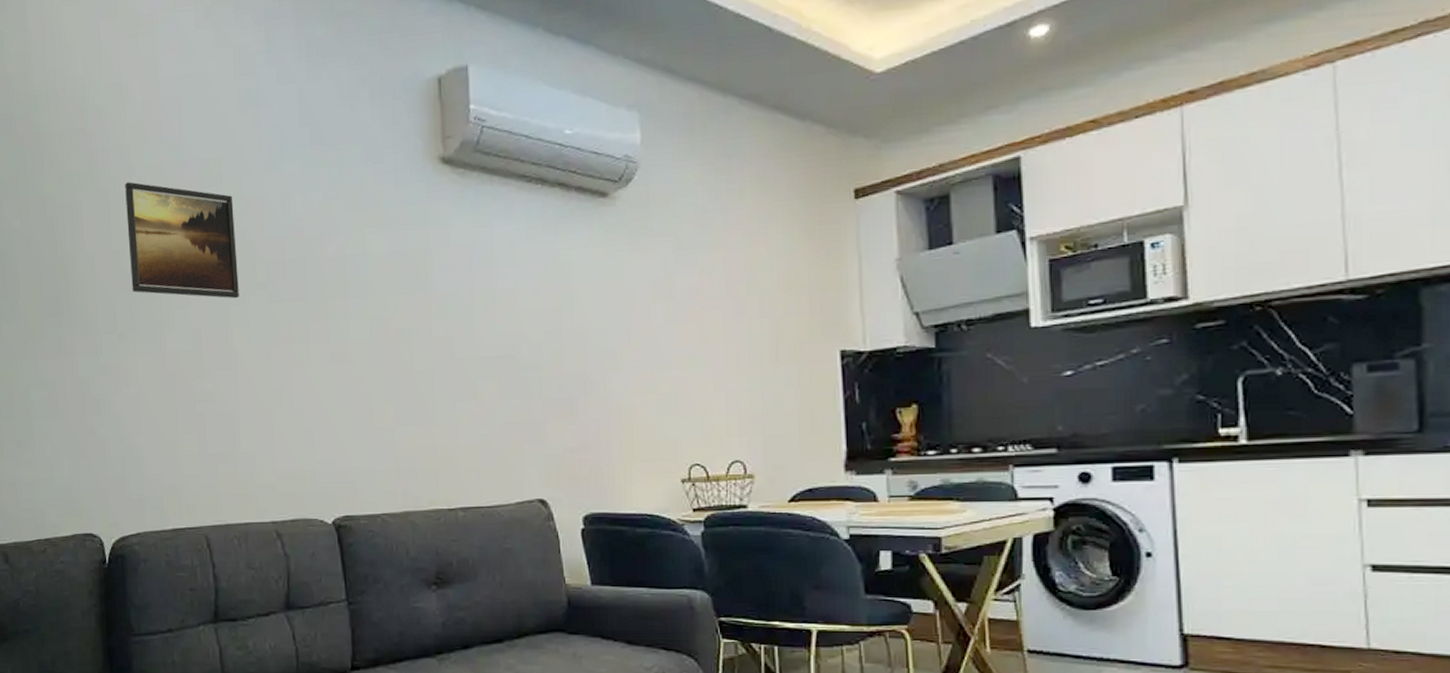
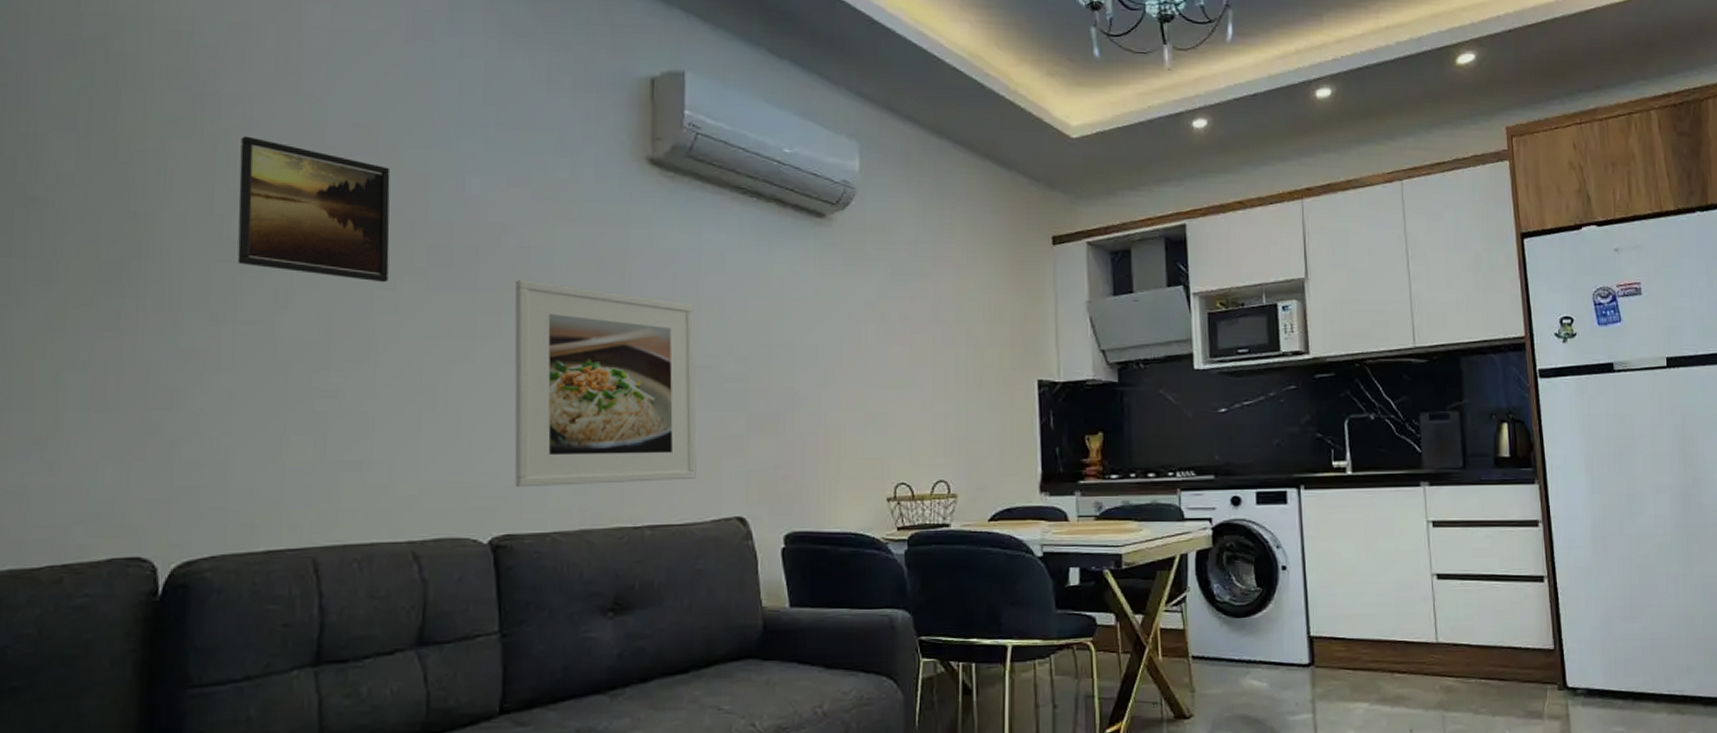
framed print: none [337,286,500,474] -> present [514,280,697,488]

